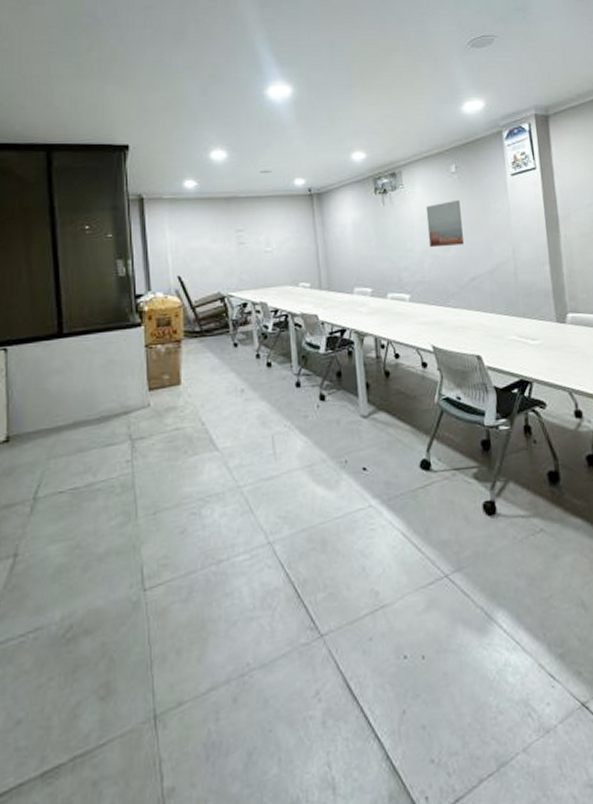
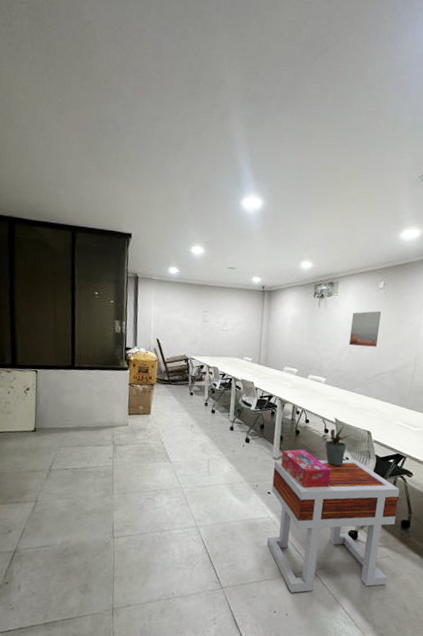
side table: none [364,397,550,619] -> present [266,459,400,593]
tissue box: none [372,397,444,452] -> present [281,449,331,489]
potted plant: none [419,355,458,411] -> present [321,426,352,466]

